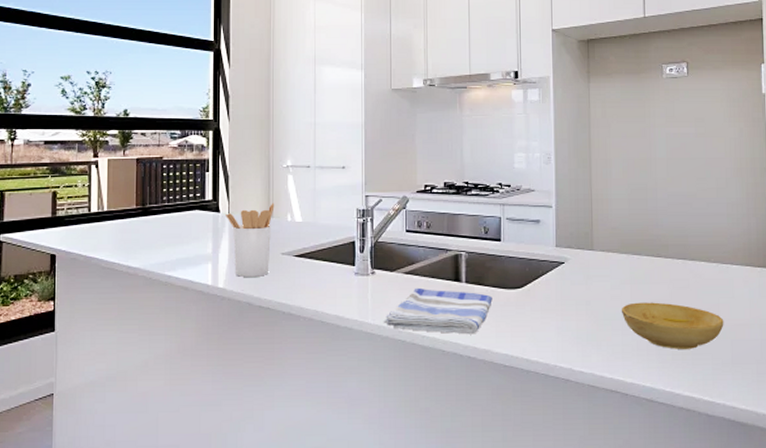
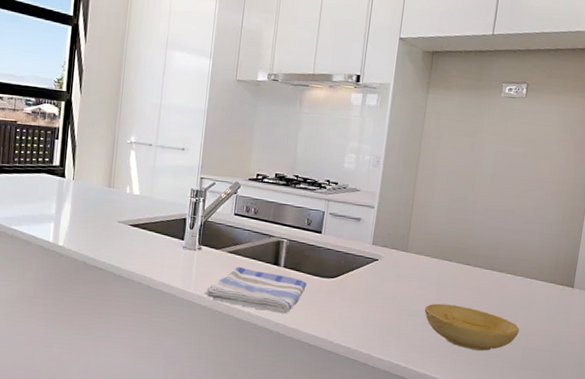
utensil holder: present [226,203,275,277] -> none [70,174,116,240]

